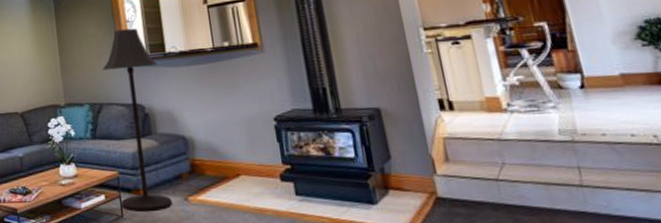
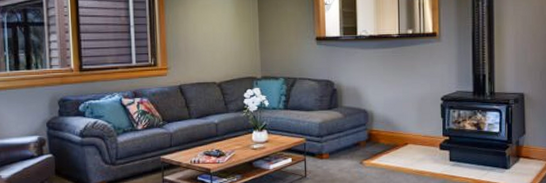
floor lamp: present [103,28,172,211] -> none [299,11,349,172]

